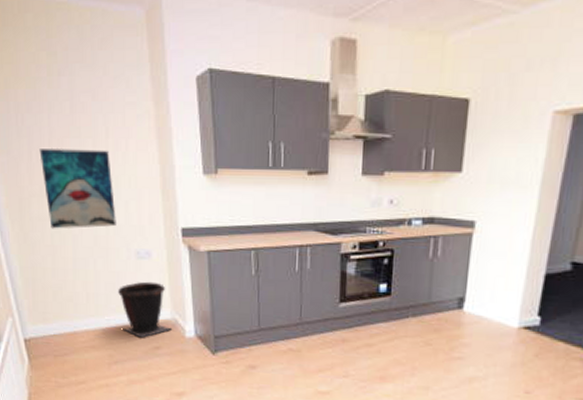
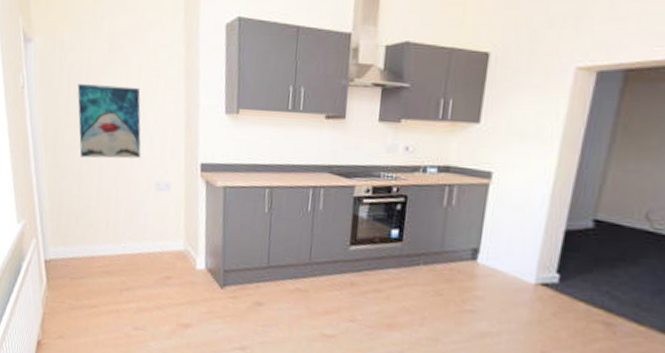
bucket: present [118,281,171,338] -> none [136,212,183,267]

